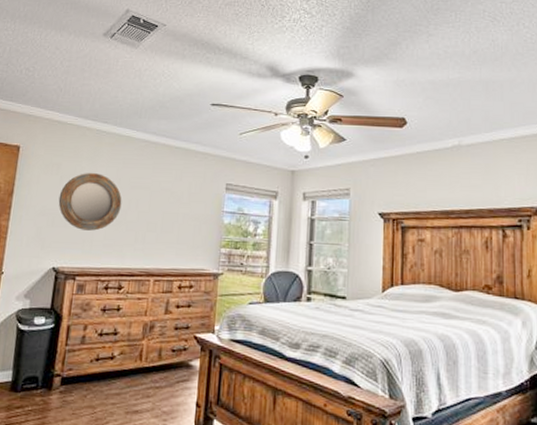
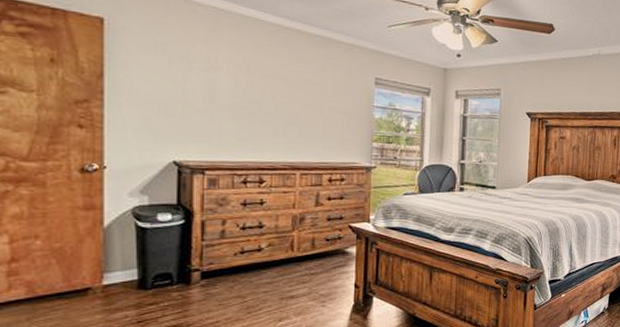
home mirror: present [58,173,122,231] -> none [170,57,254,122]

